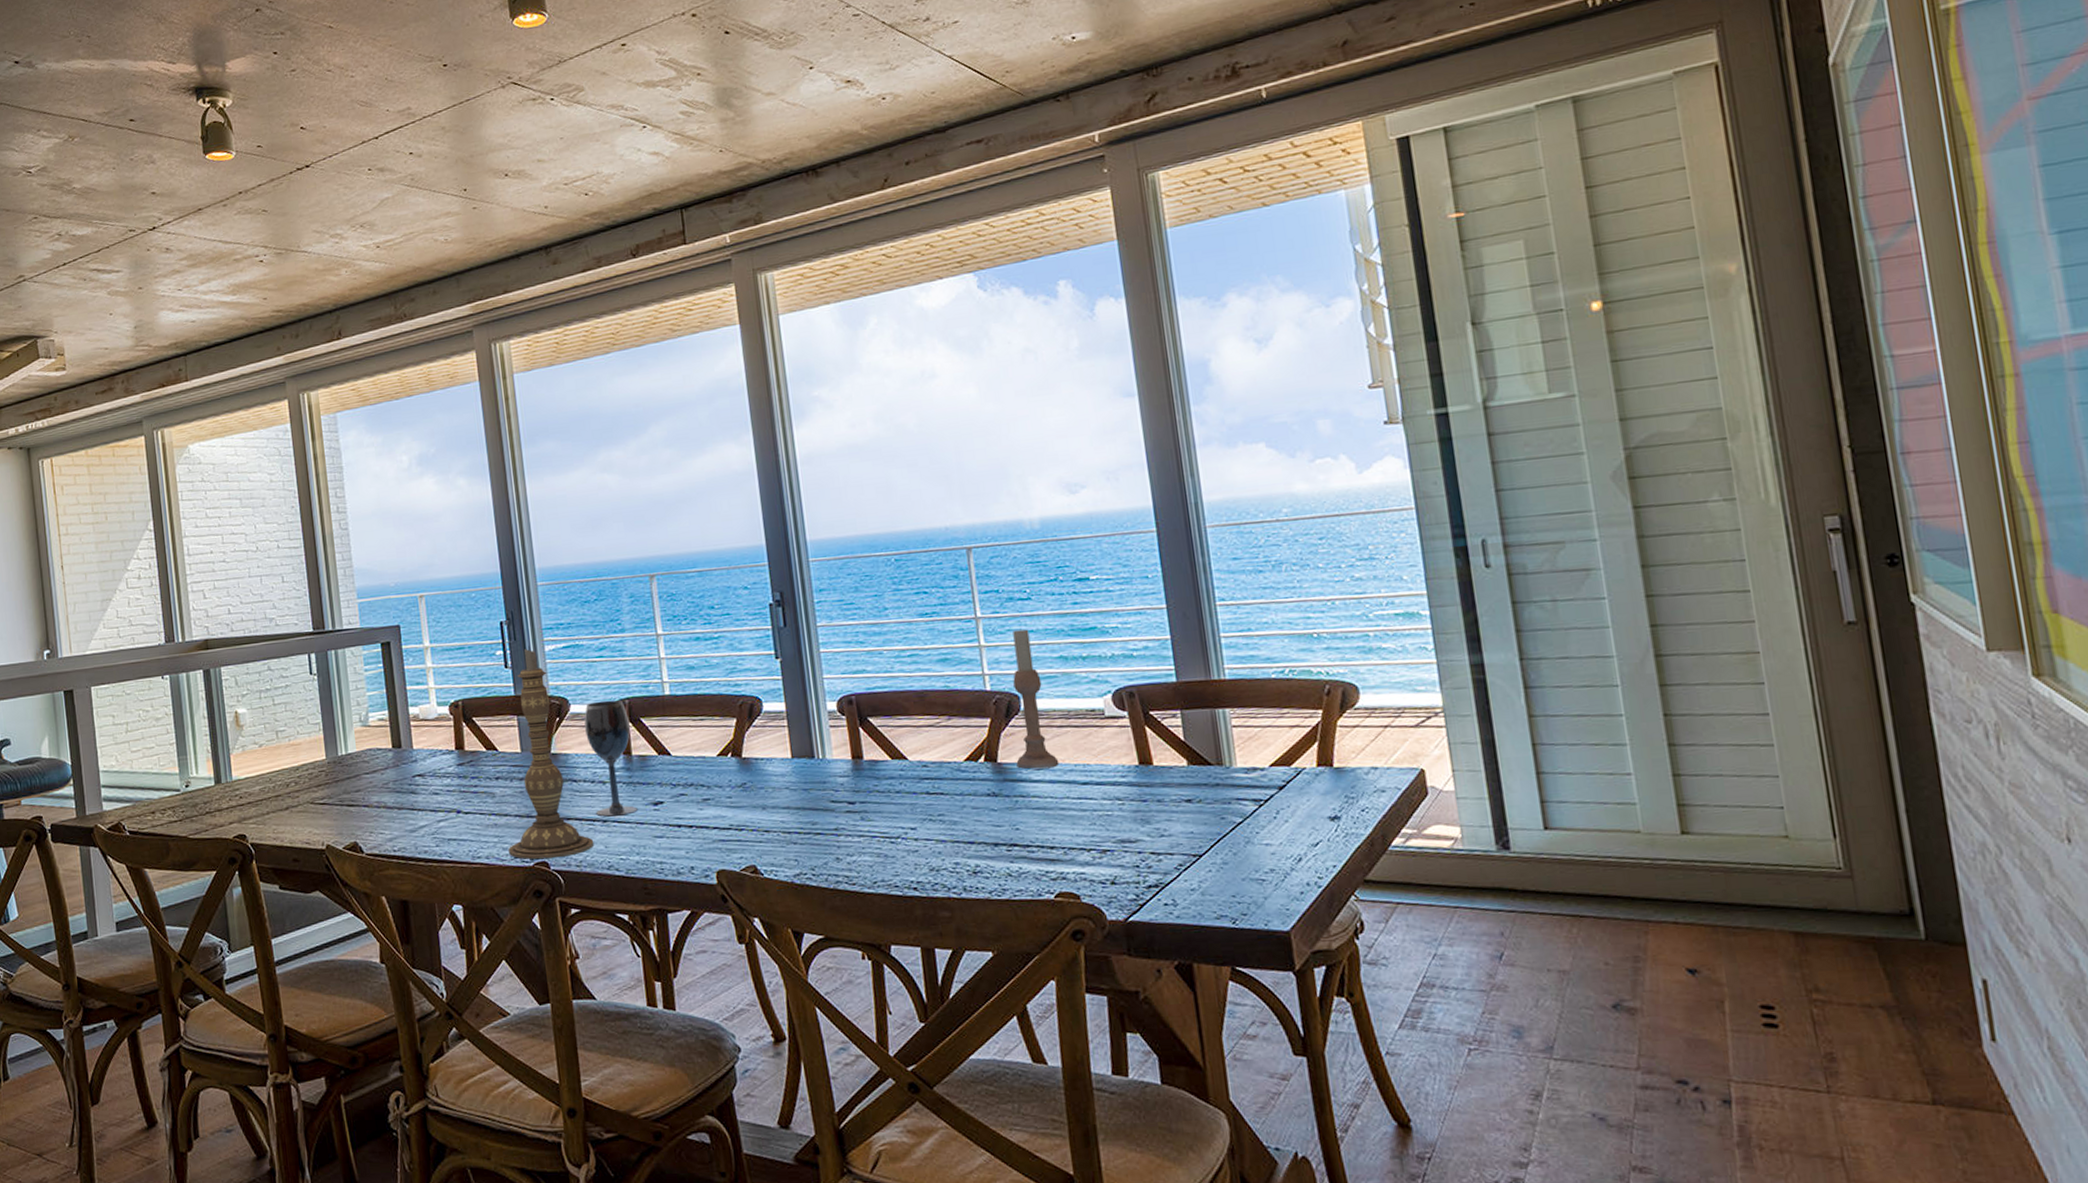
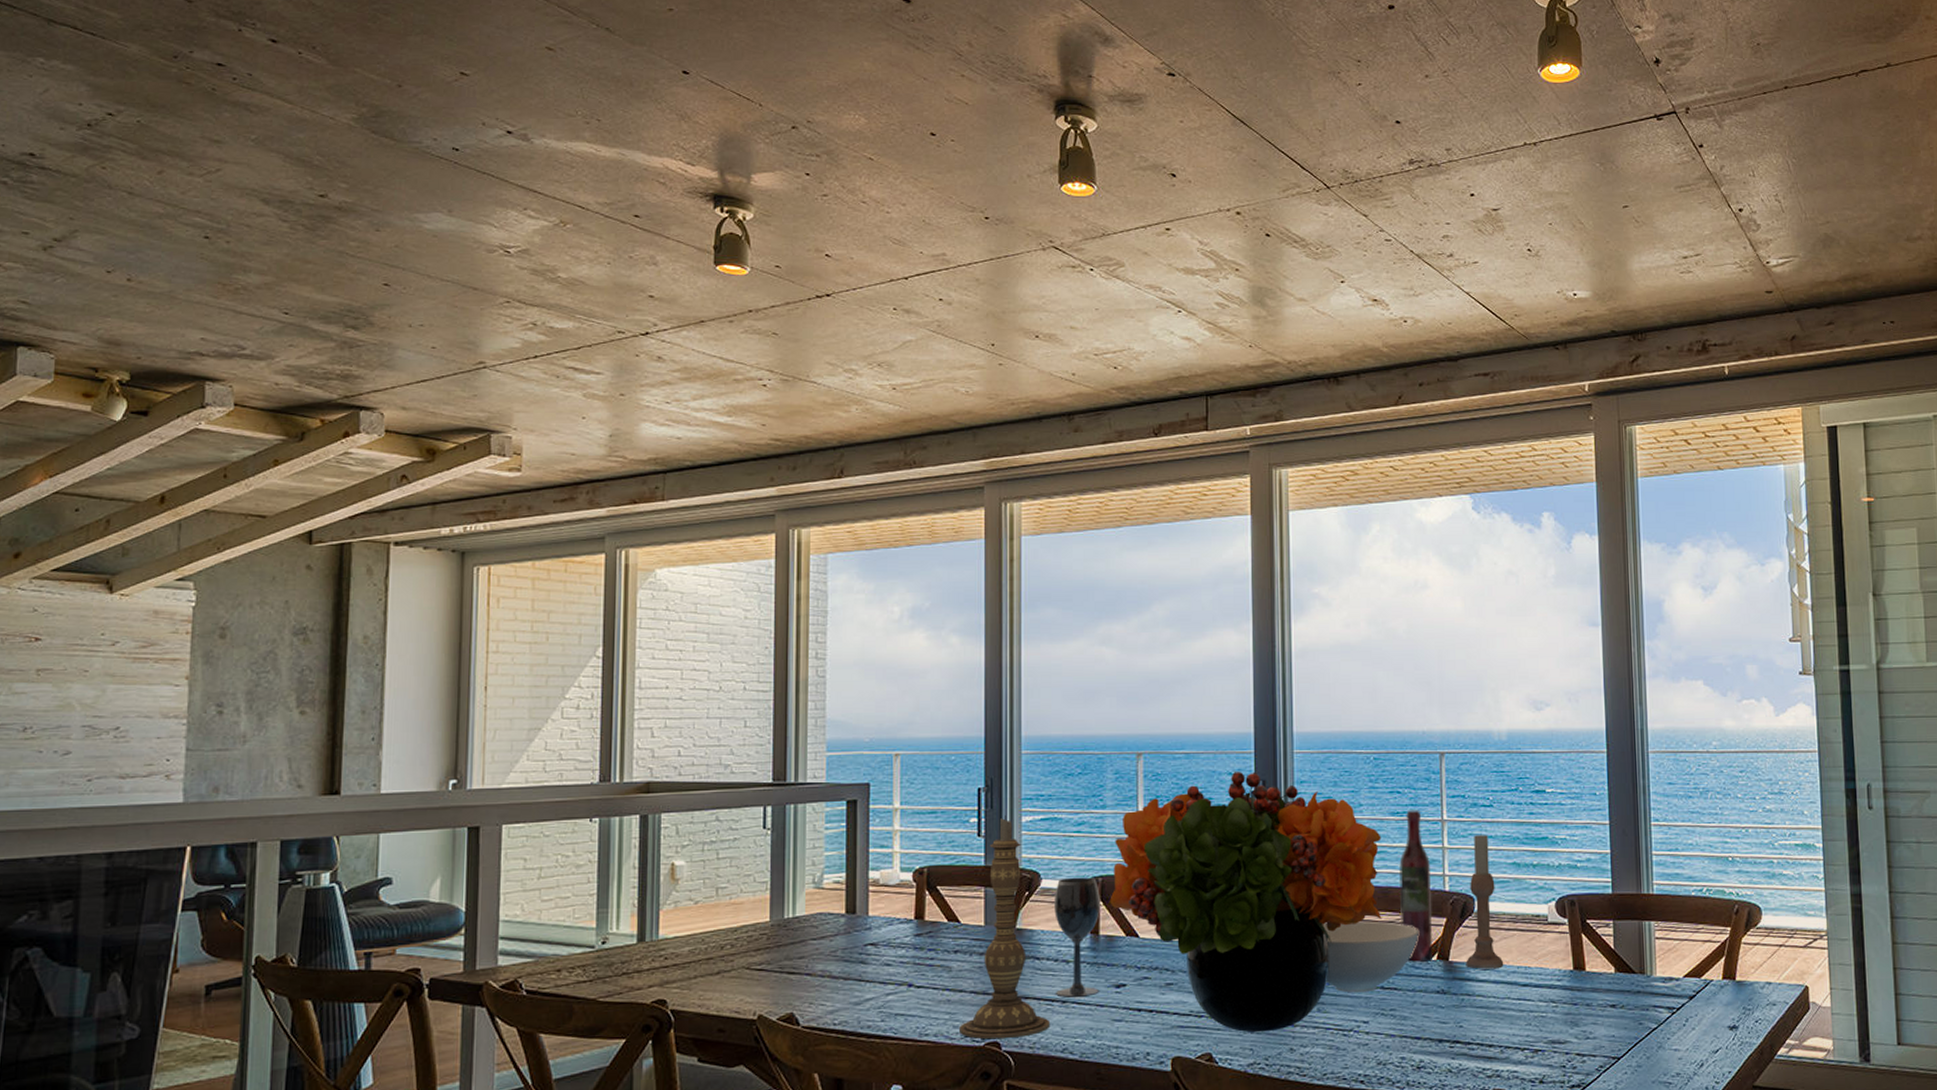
flower arrangement: none [637,583,920,843] -> present [1110,771,1382,1033]
bowl: none [857,726,962,801] -> present [1322,921,1418,993]
wine bottle: none [933,609,979,767] -> present [1399,809,1432,963]

